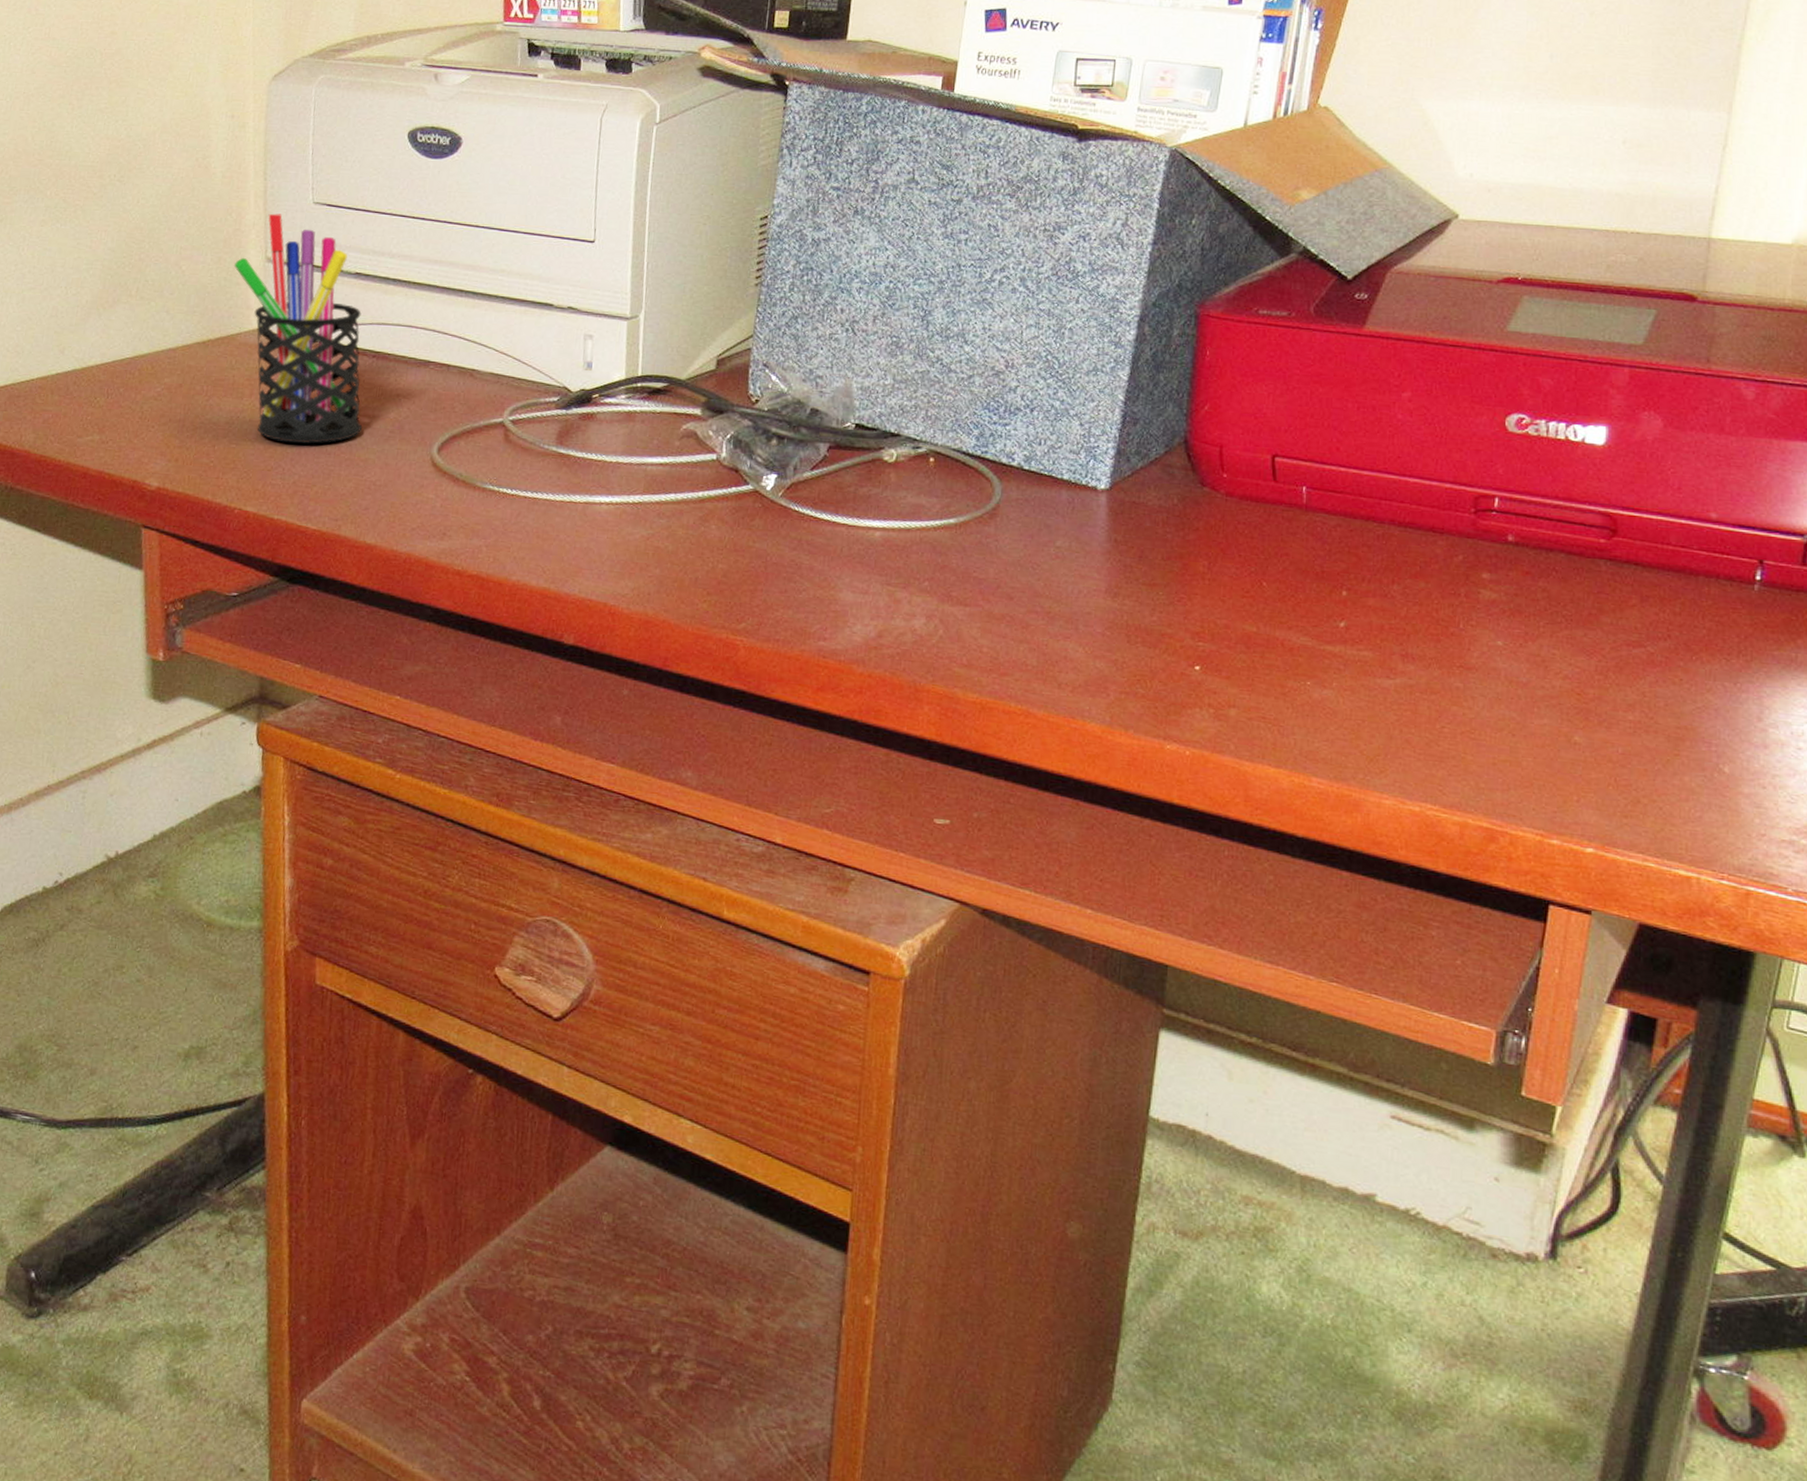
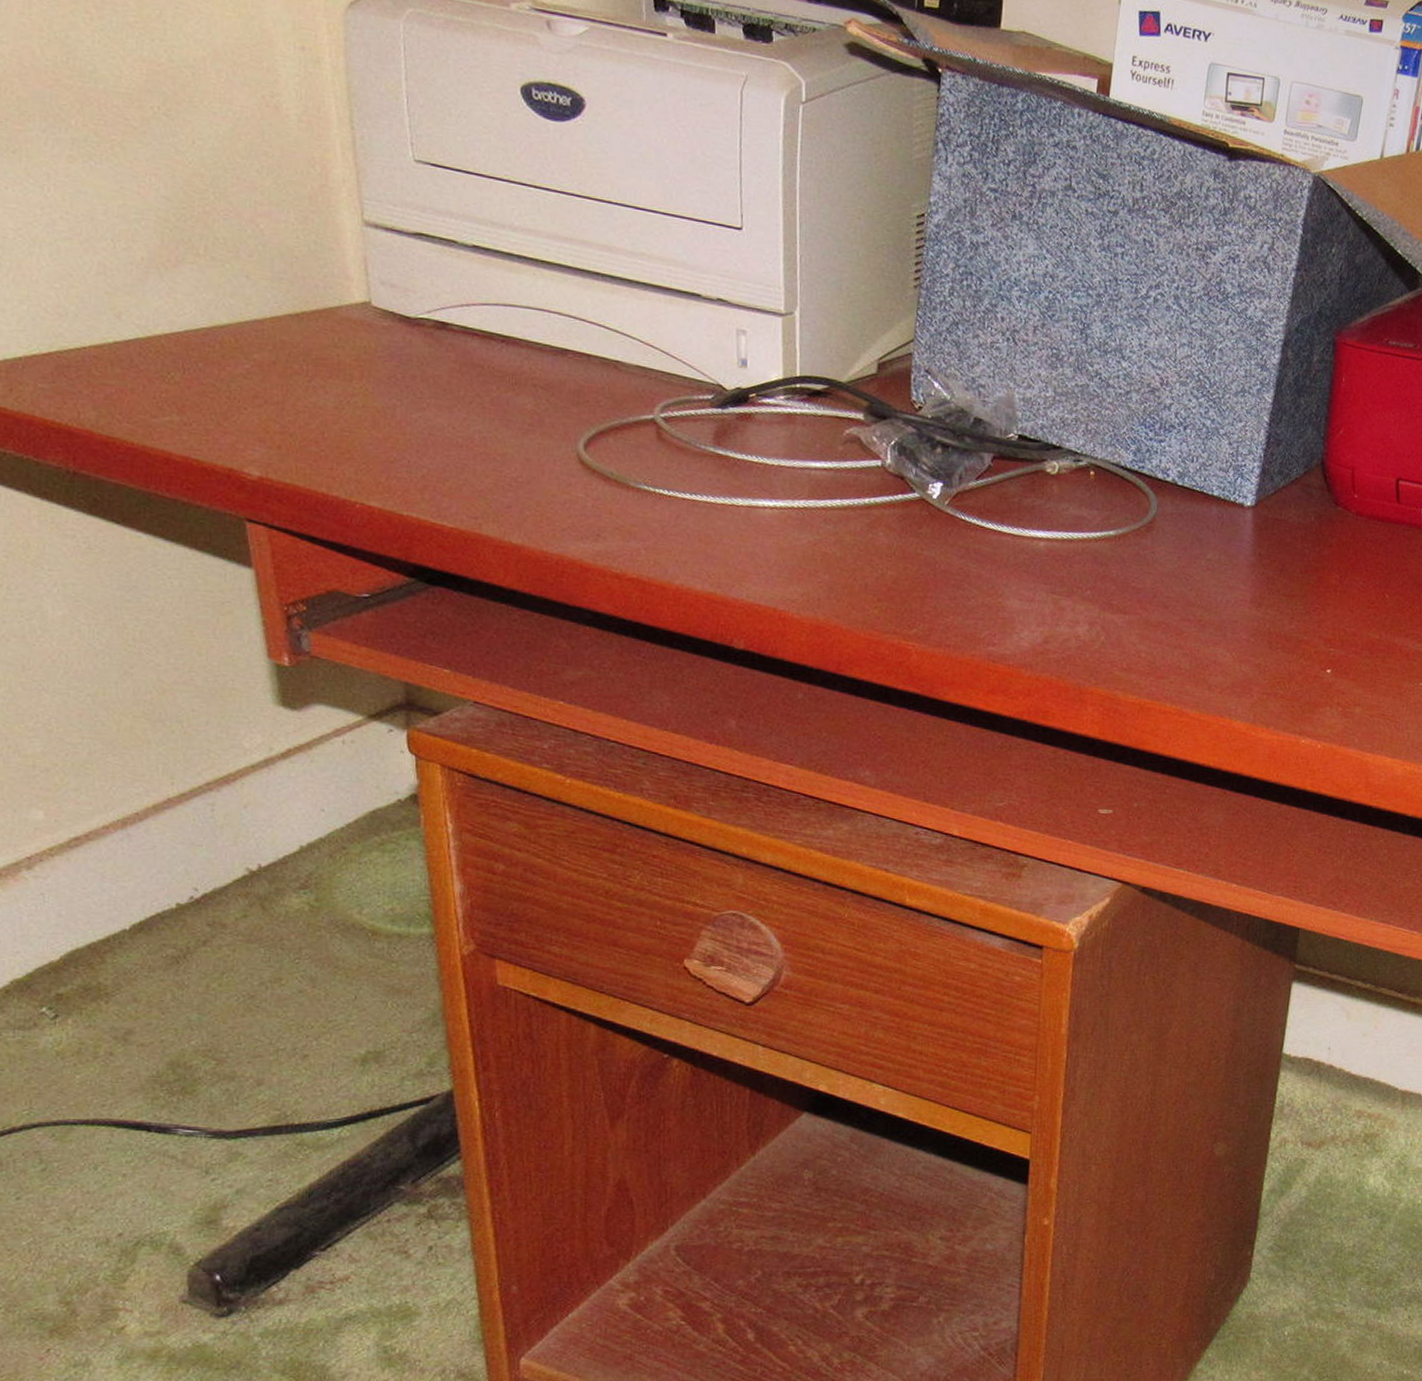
pen holder: present [233,213,362,444] -> none [323,169,496,435]

